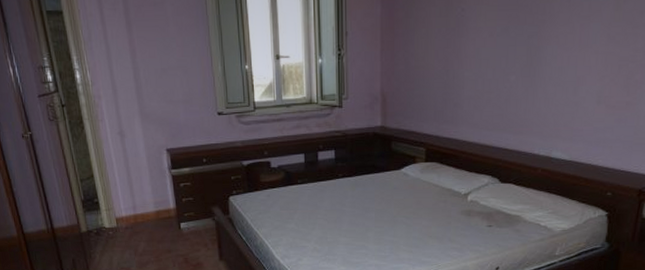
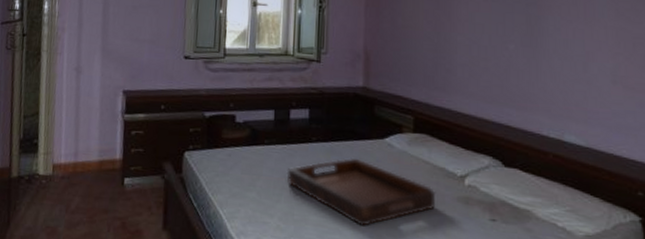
serving tray: none [319,187,444,241] -> present [286,157,436,227]

